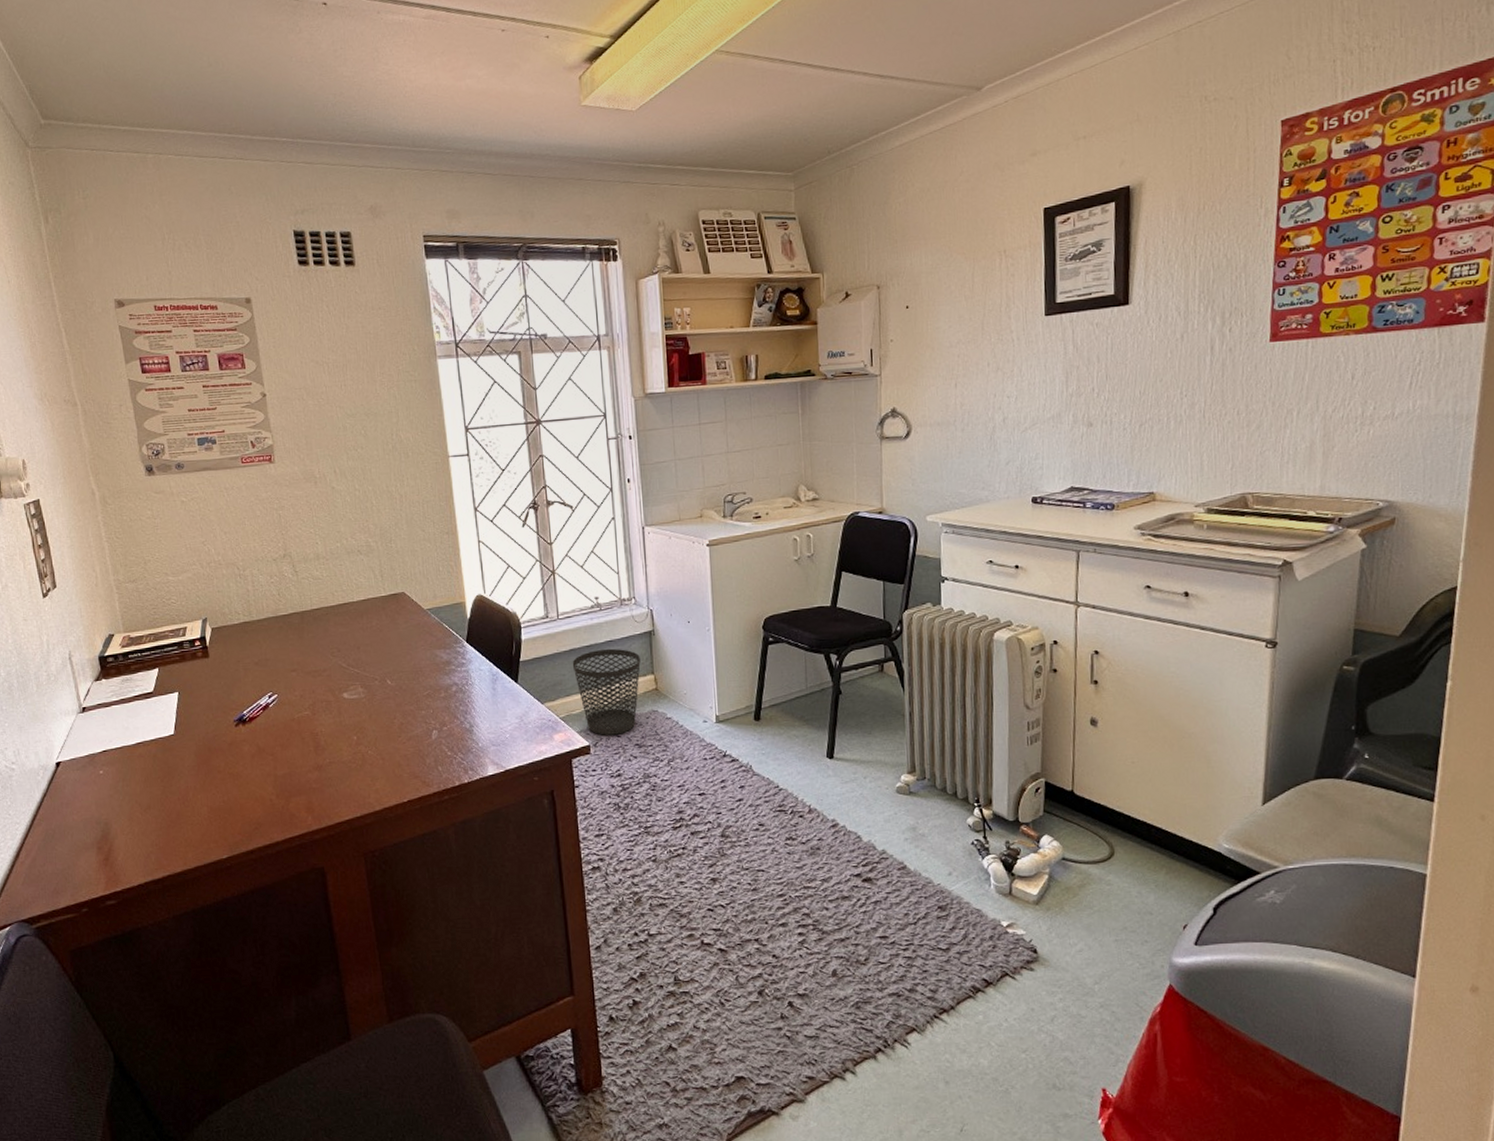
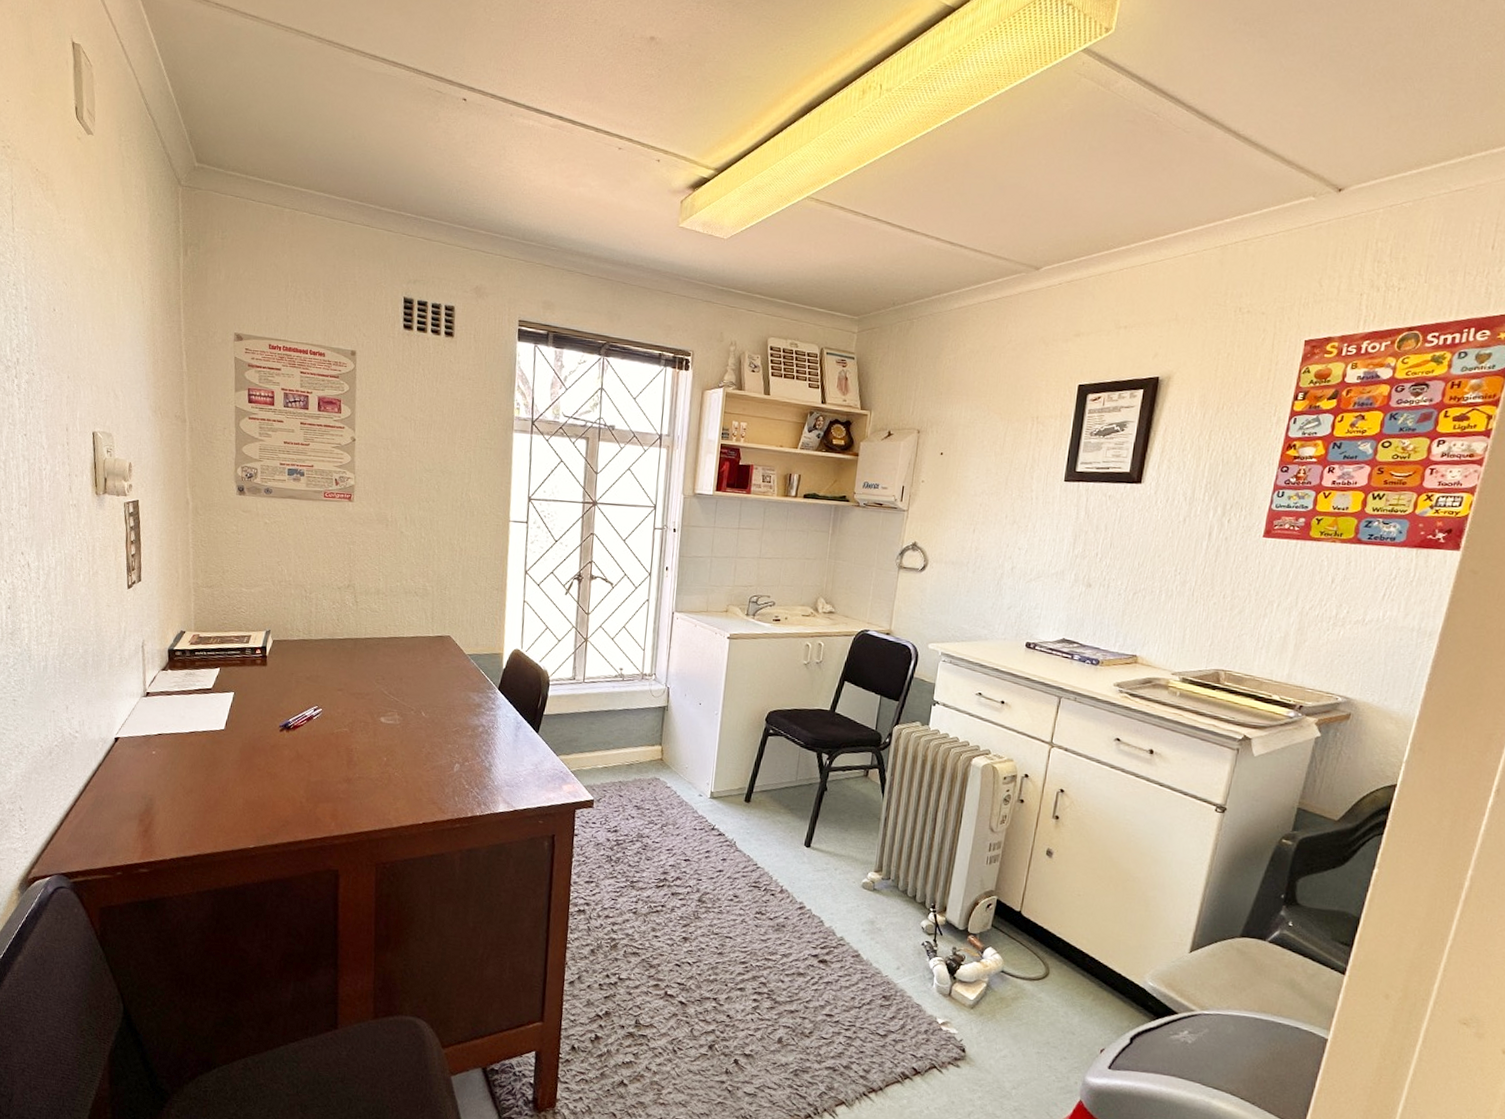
wastebasket: present [572,648,641,735] -> none [589,715,652,795]

